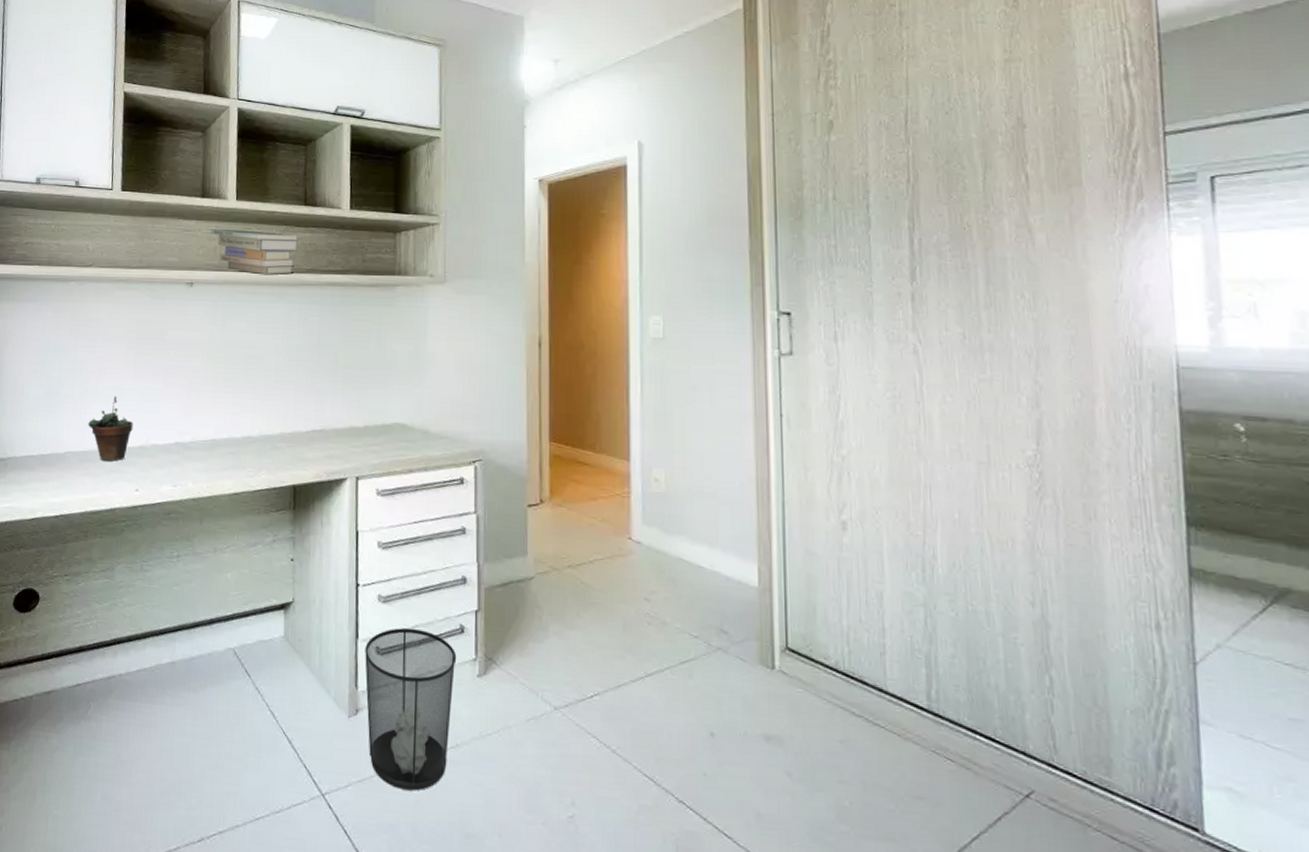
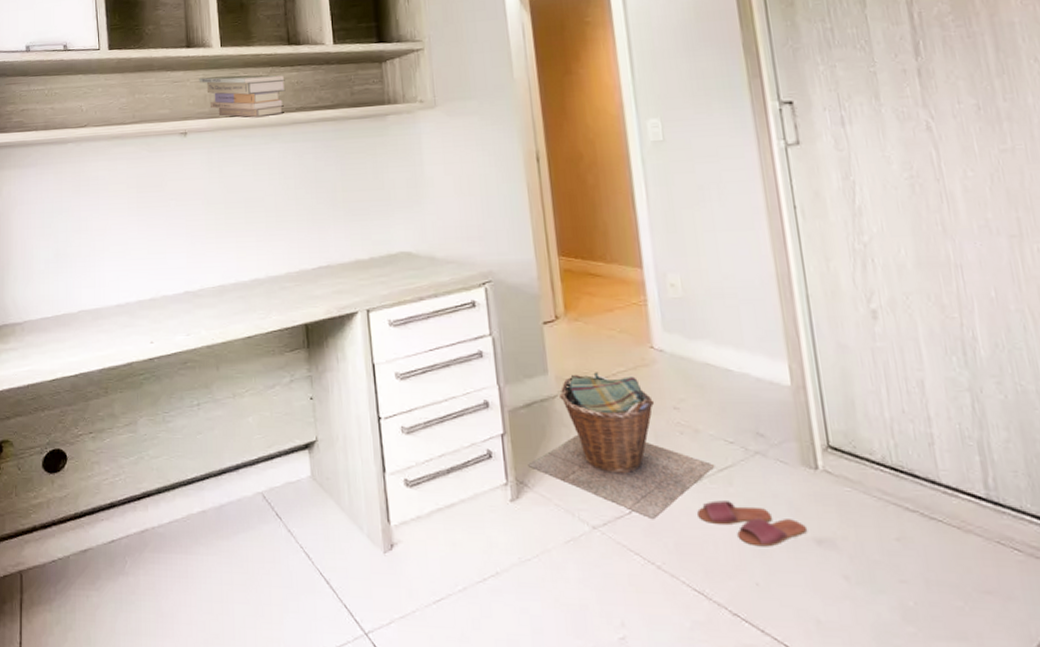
succulent plant: present [88,395,133,462] -> none [98,251,142,316]
waste bin: present [365,628,457,791] -> none [393,458,489,623]
laundry basket: none [498,558,678,704] -> present [528,372,715,518]
slippers: none [656,691,757,740] -> present [697,500,806,547]

